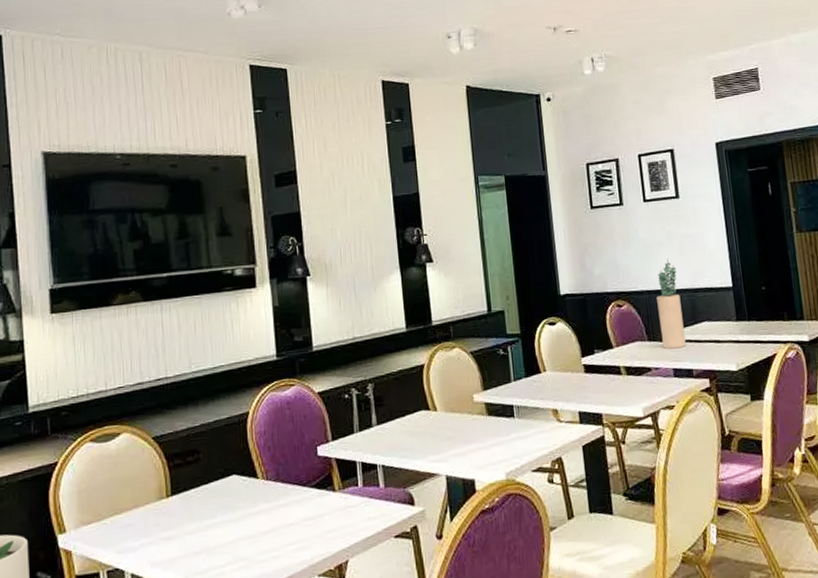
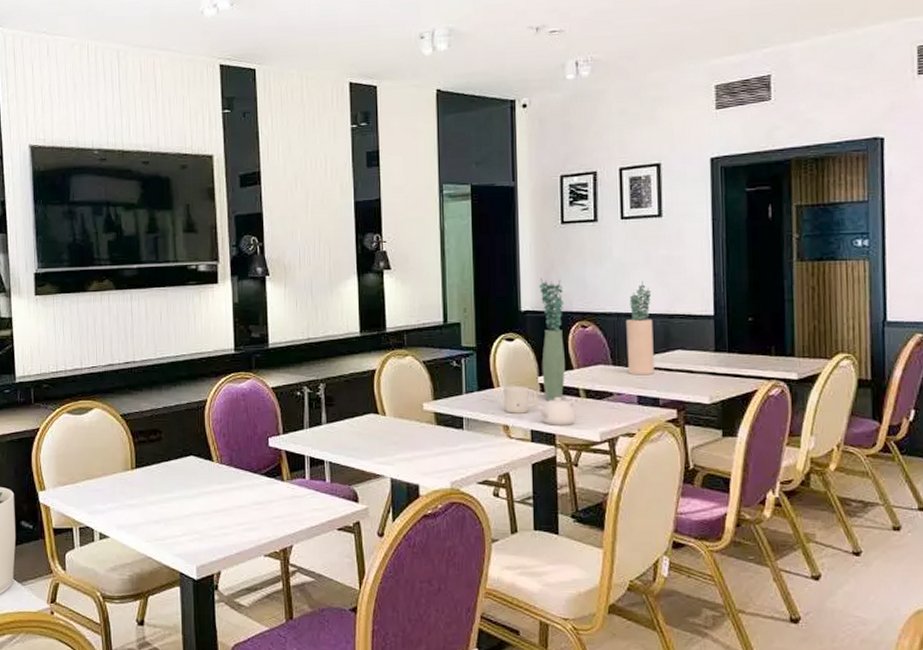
mug: none [549,368,582,397] -> present [503,386,537,413]
vase: none [575,261,607,382] -> present [539,277,565,401]
teapot: none [583,377,620,405] -> present [537,397,576,425]

